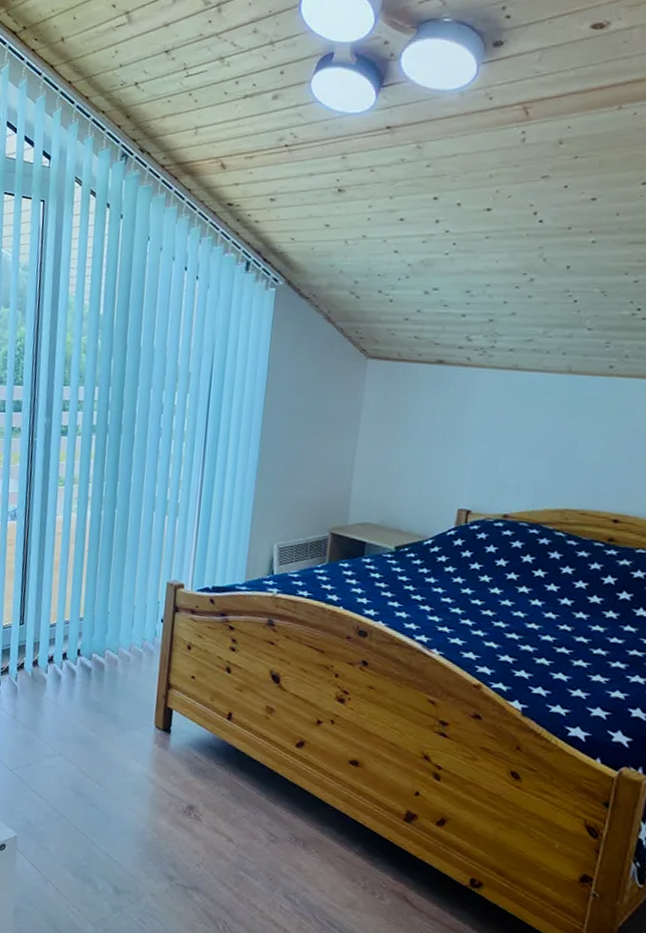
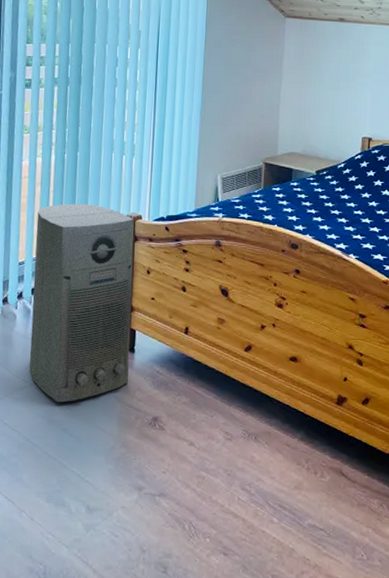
air purifier: none [58,565,175,777] -> present [29,203,134,403]

